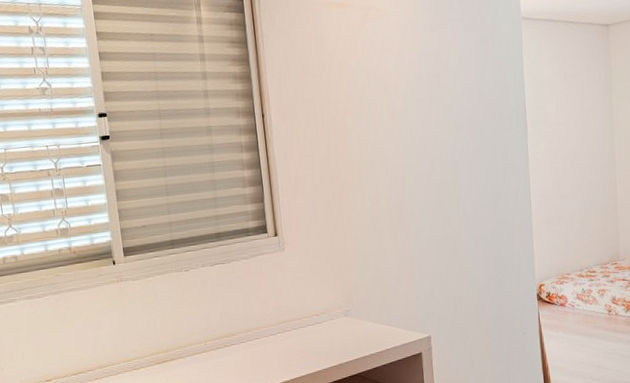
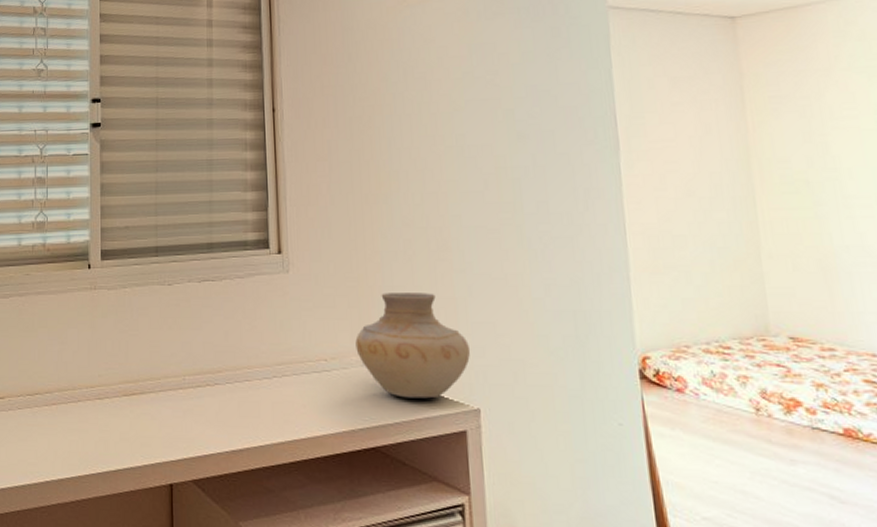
vase: none [339,255,424,336] -> present [355,293,471,399]

